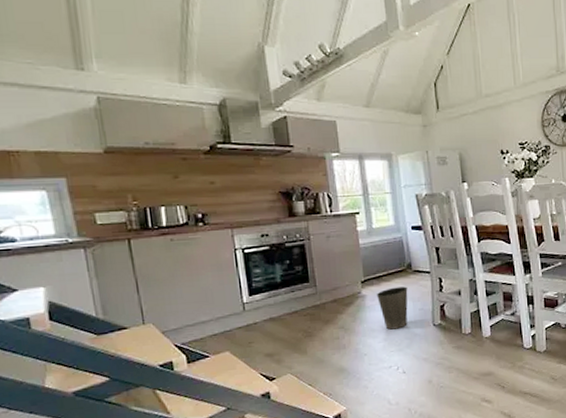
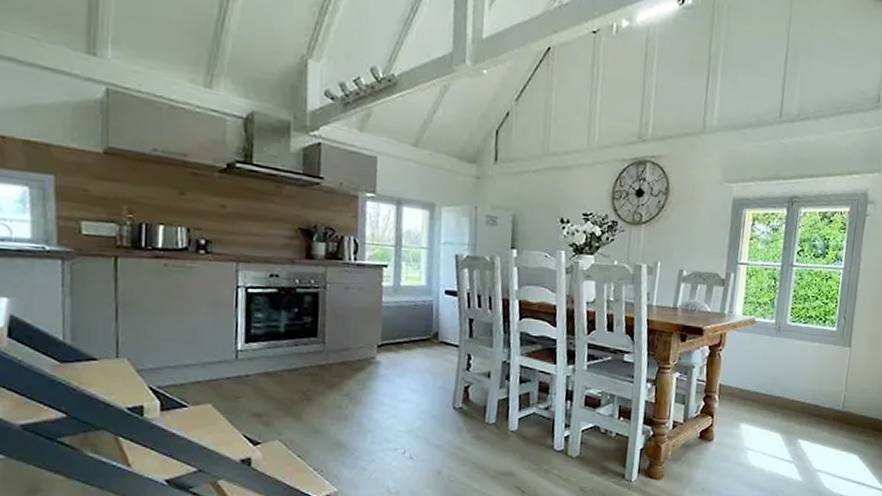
waste basket: present [377,286,408,330] -> none [393,357,430,407]

